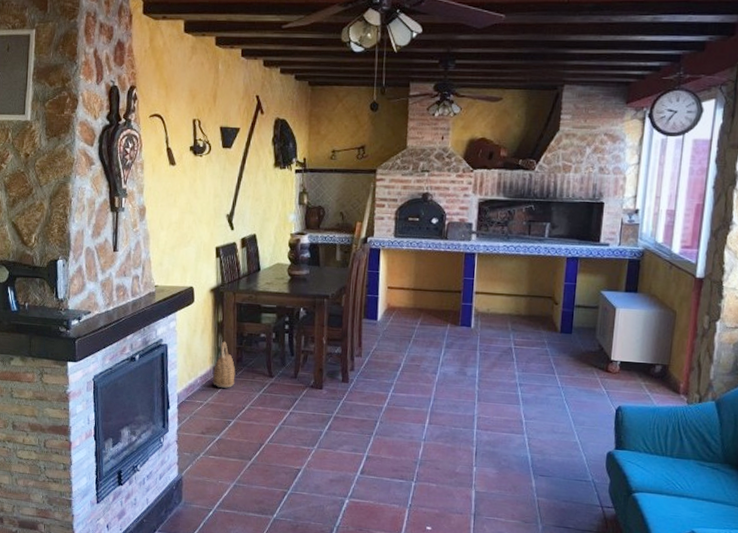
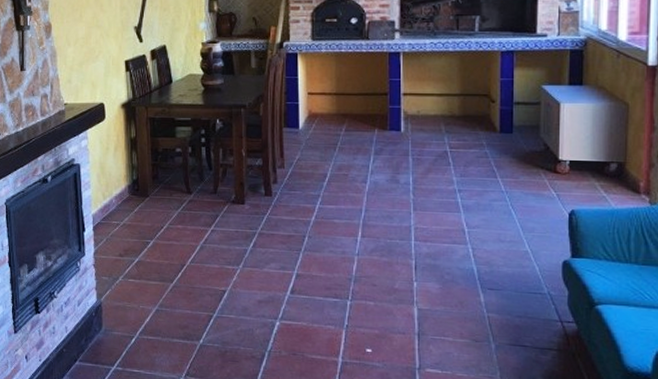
basket: present [213,341,236,388] -> none [129,158,152,207]

